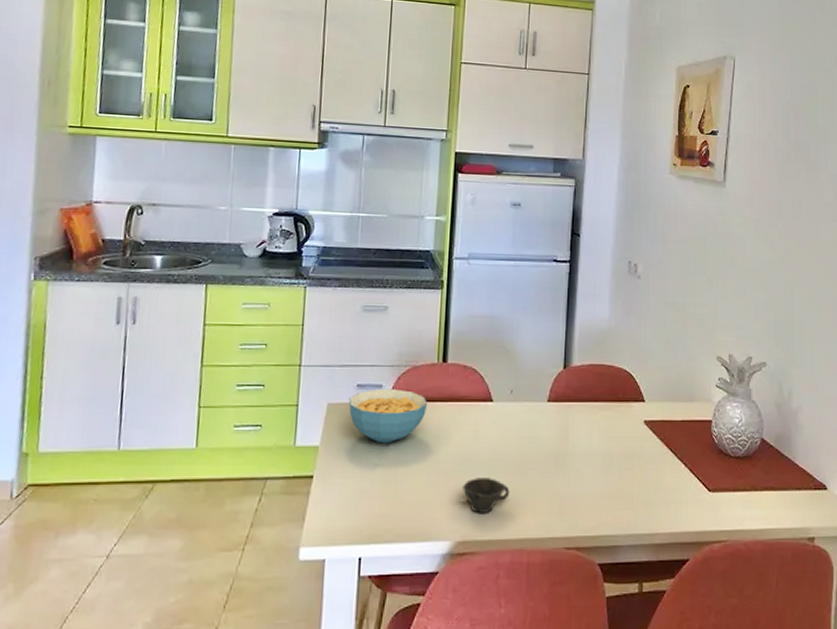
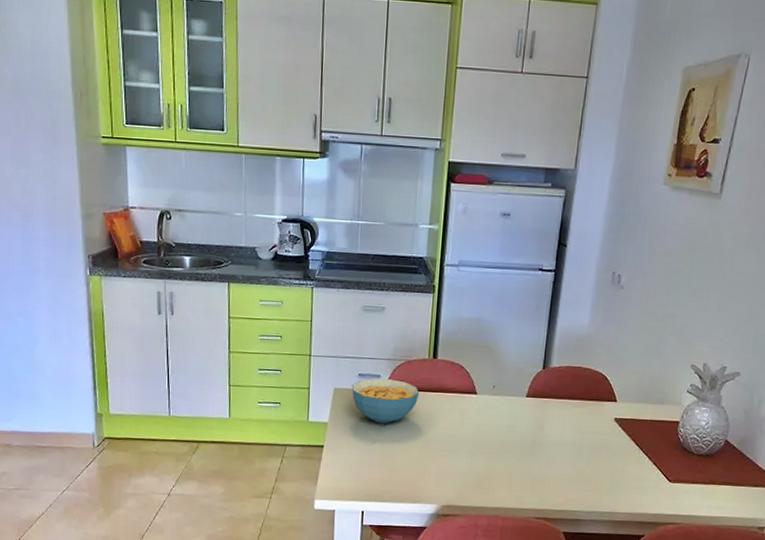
cup: present [463,478,510,513] -> none [448,456,489,485]

